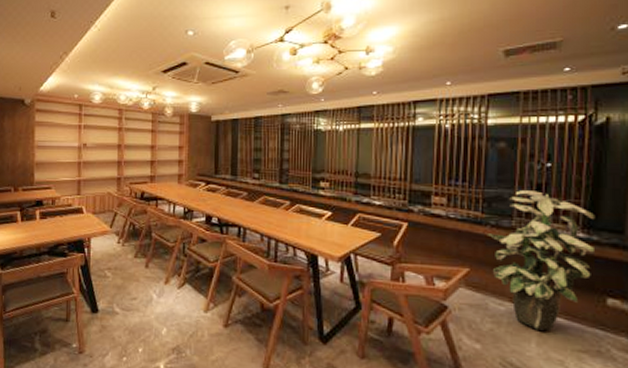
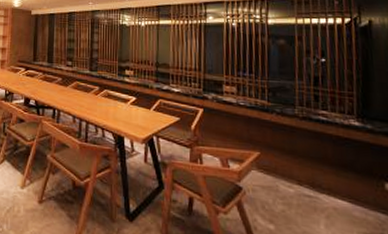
indoor plant: present [487,190,595,331] -> none [273,82,370,213]

